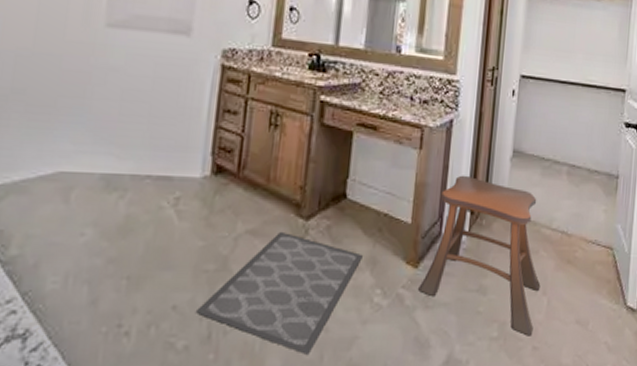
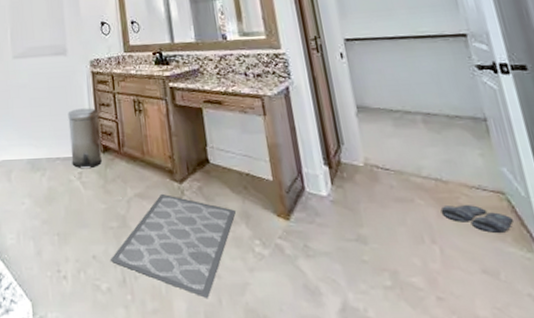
pedal bin: none [167,112,220,194] -> present [68,108,102,169]
stool: present [418,175,541,336] -> none [295,133,433,286]
slippers: none [558,259,612,285] -> present [440,205,513,233]

